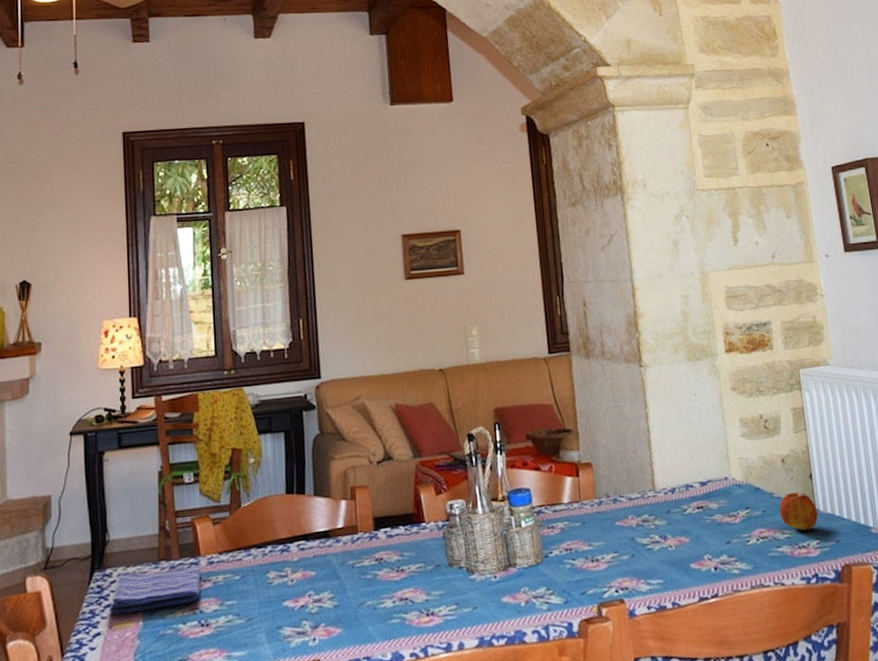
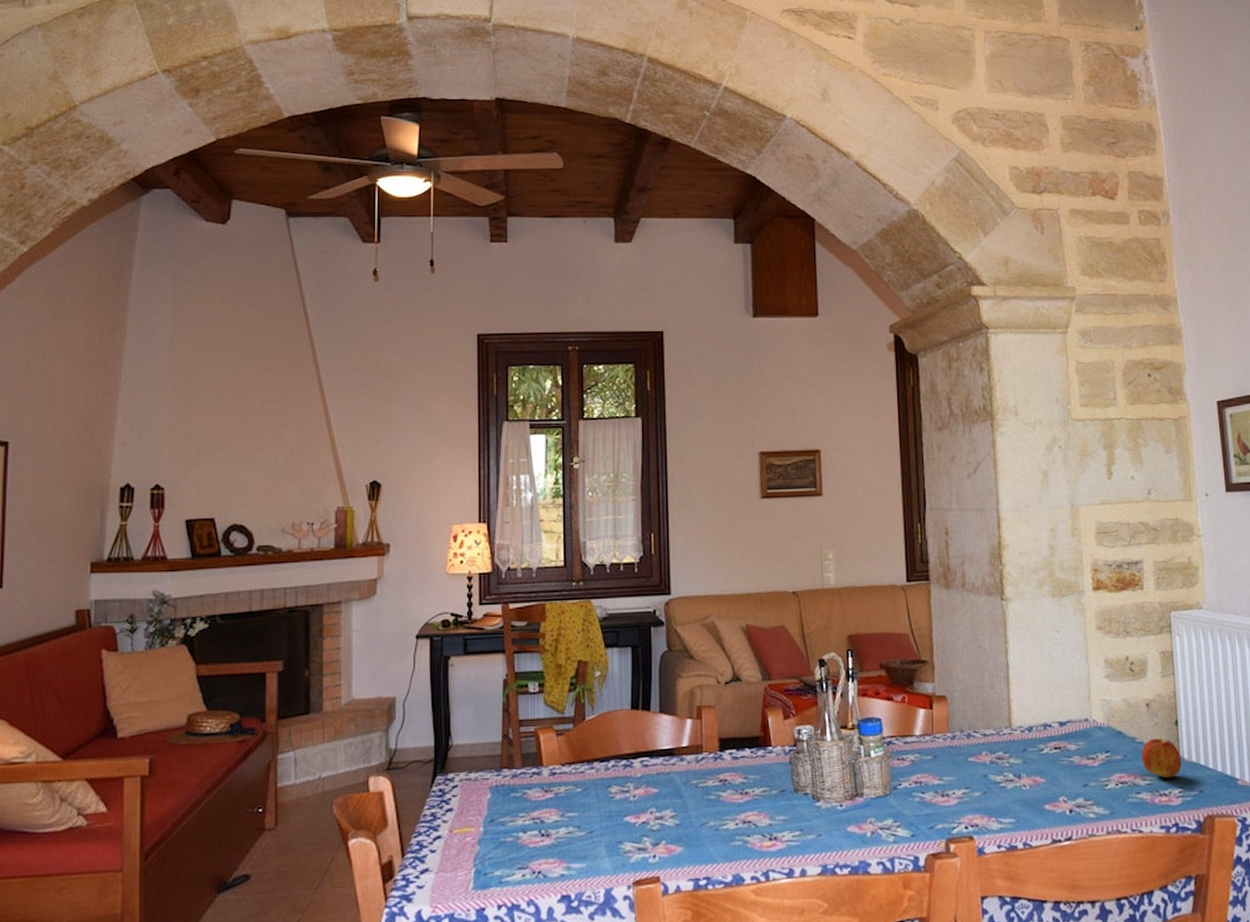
dish towel: present [109,565,201,615] -> none [450,775,542,820]

